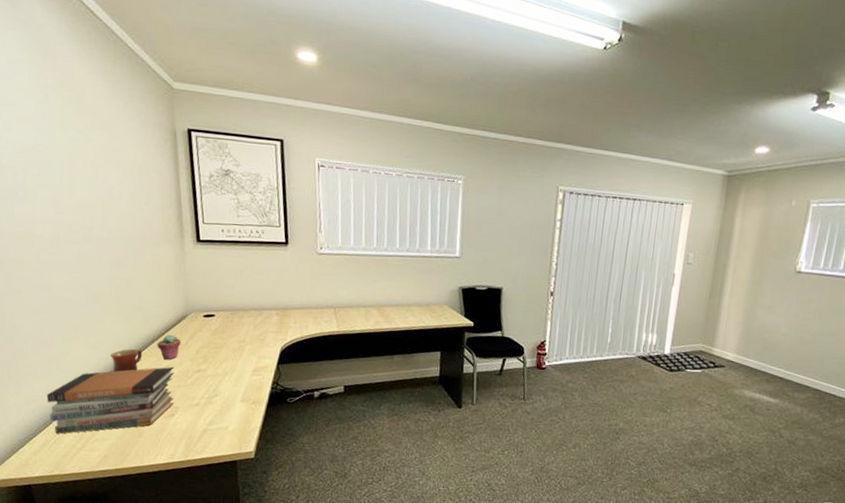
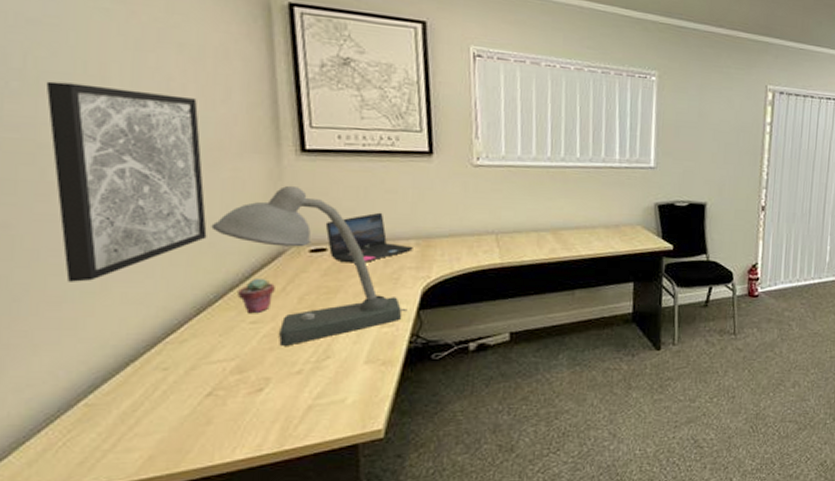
wall art: none [38,191,137,332] -> present [45,81,207,282]
book stack: present [46,366,175,434] -> none [51,322,265,432]
mug: present [111,349,143,372] -> none [162,301,215,335]
desk lamp: none [140,267,270,385] -> present [211,185,408,346]
laptop: none [213,288,274,327] -> present [325,212,413,263]

